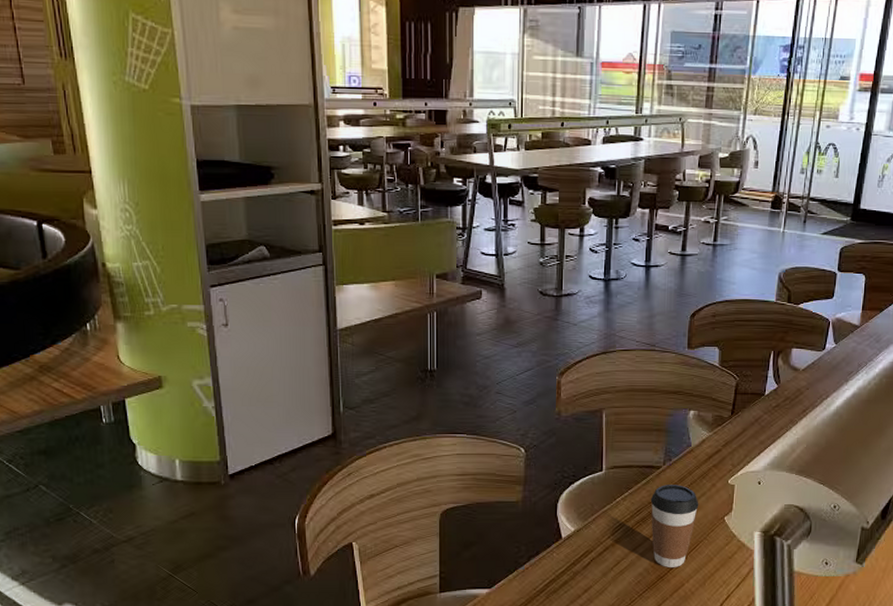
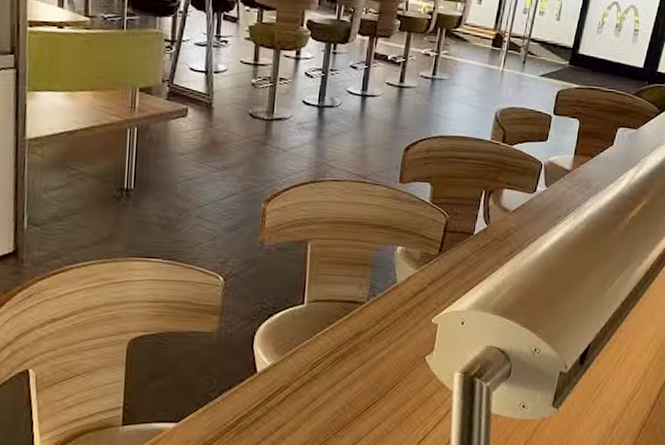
coffee cup: present [650,485,699,567] -> none [350,321,401,406]

